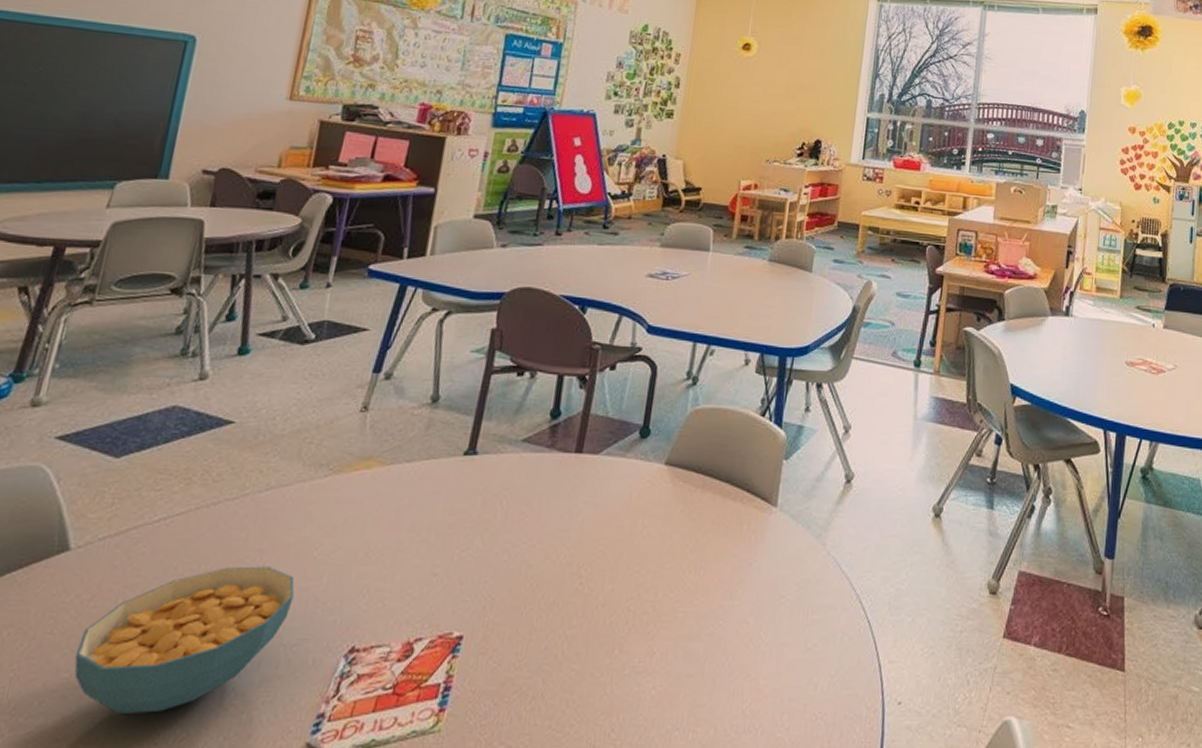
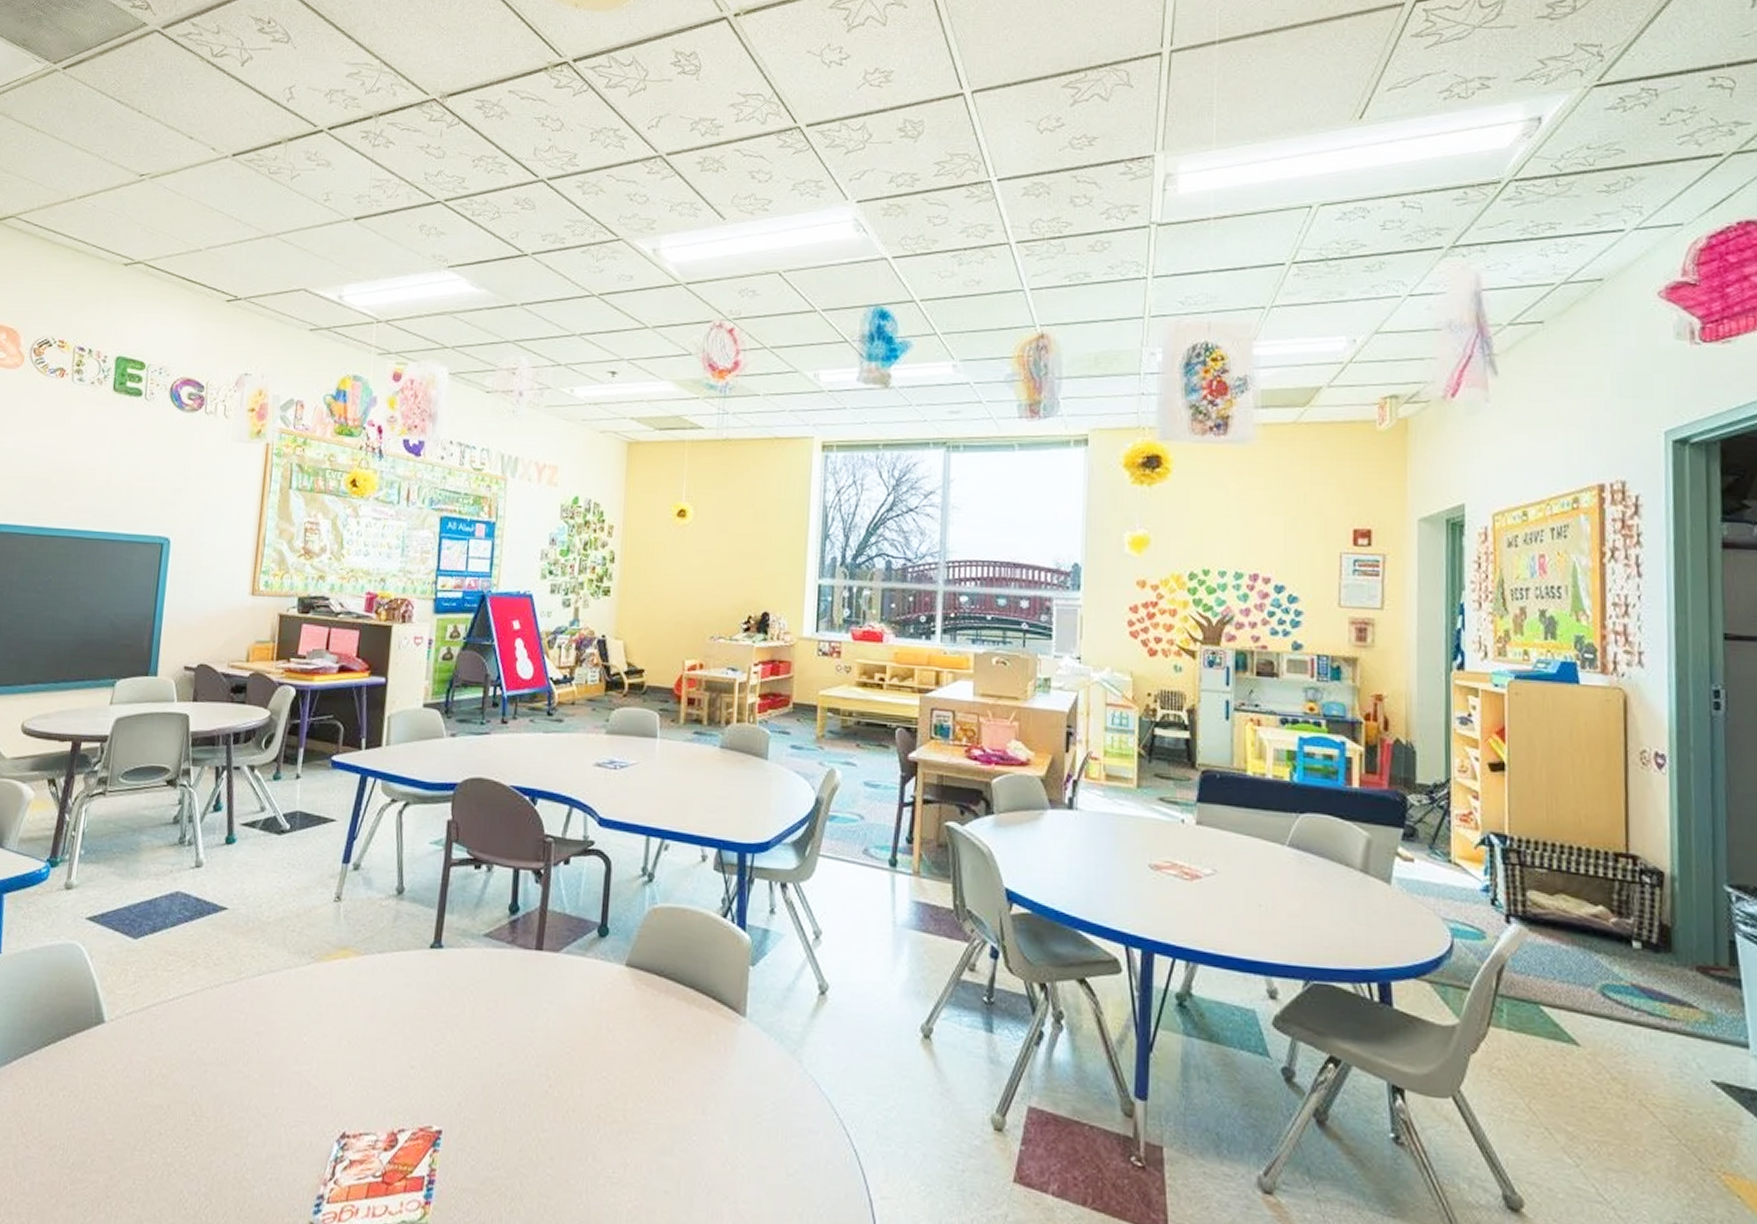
cereal bowl: present [74,566,295,713] -> none [115,1047,290,1179]

